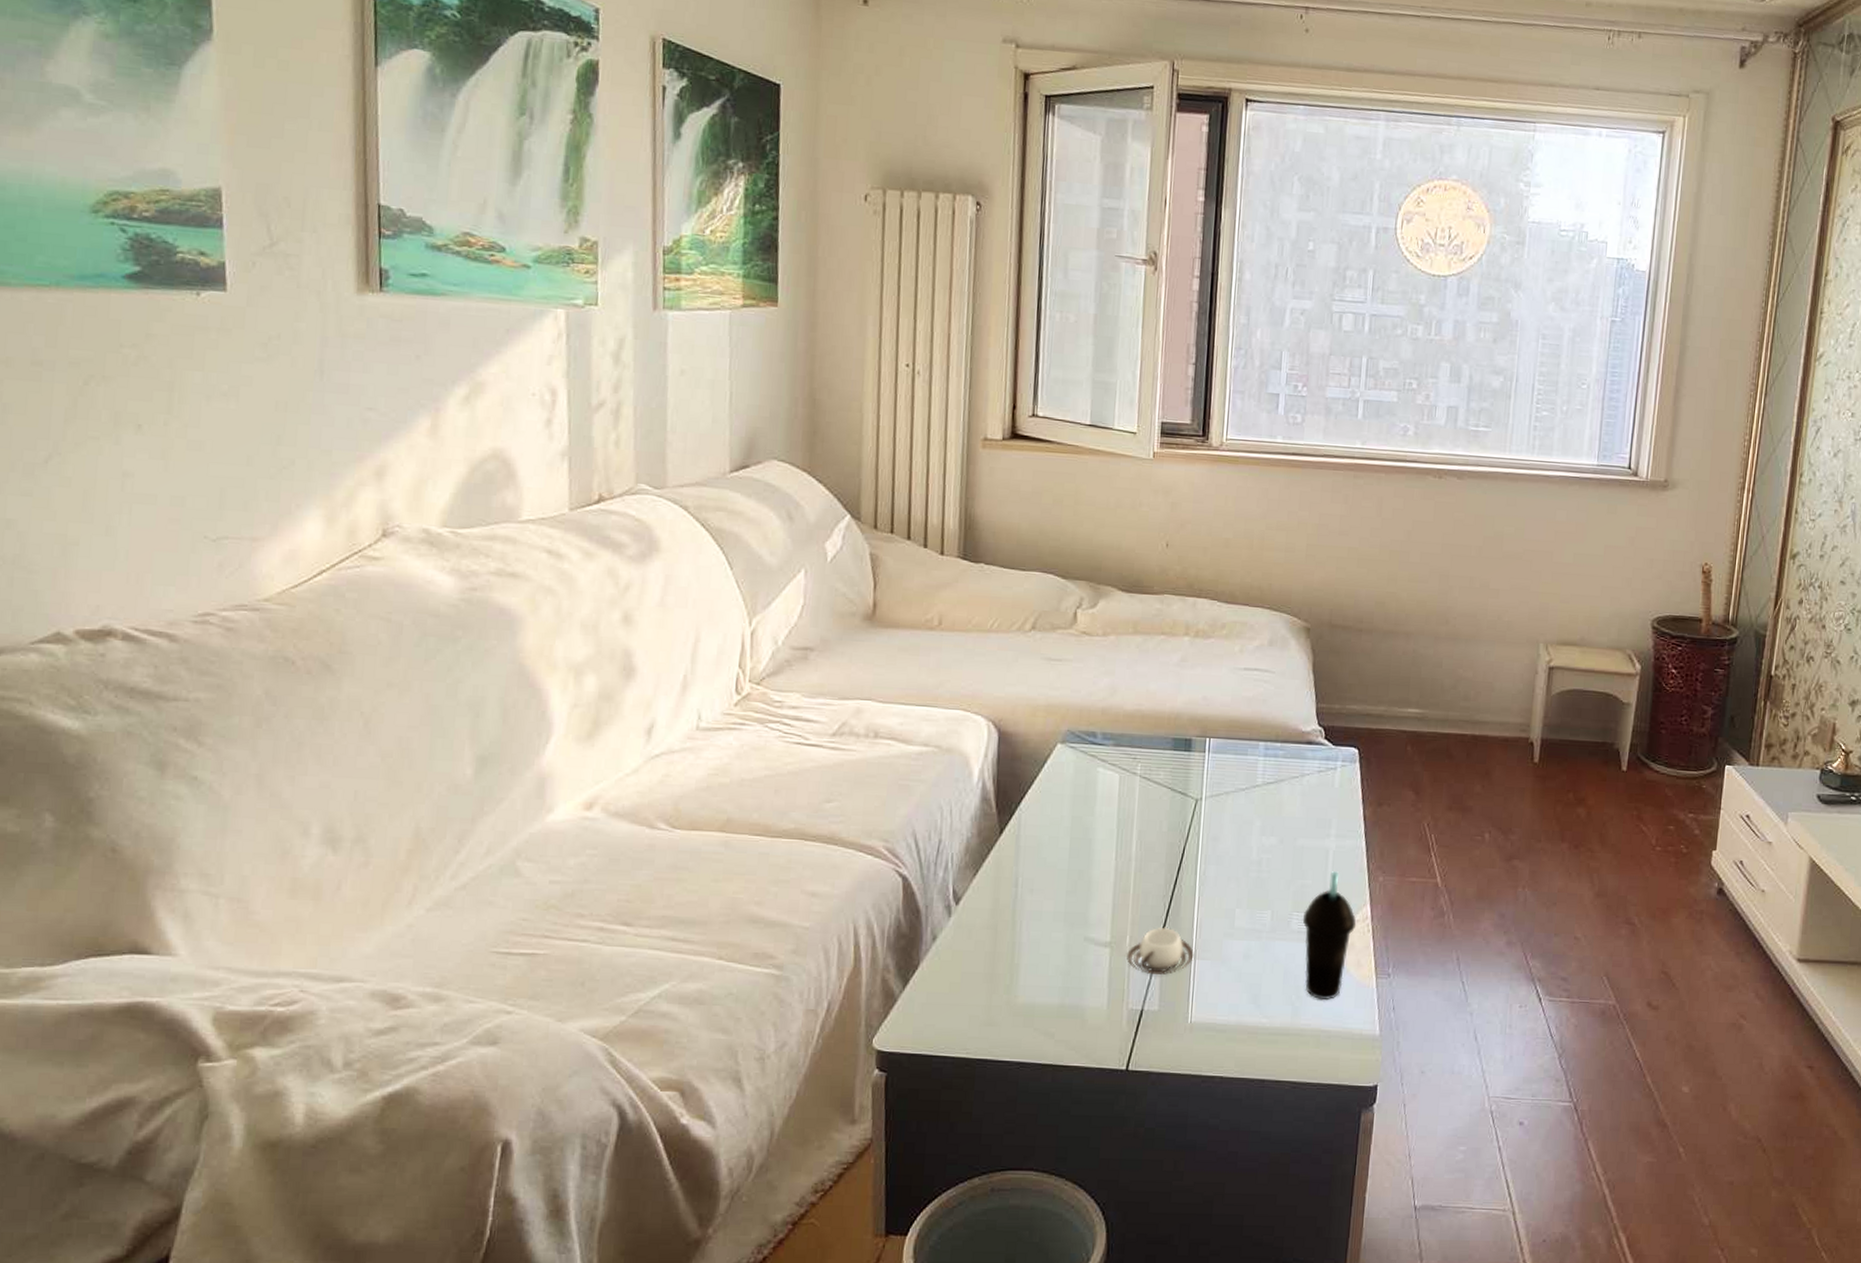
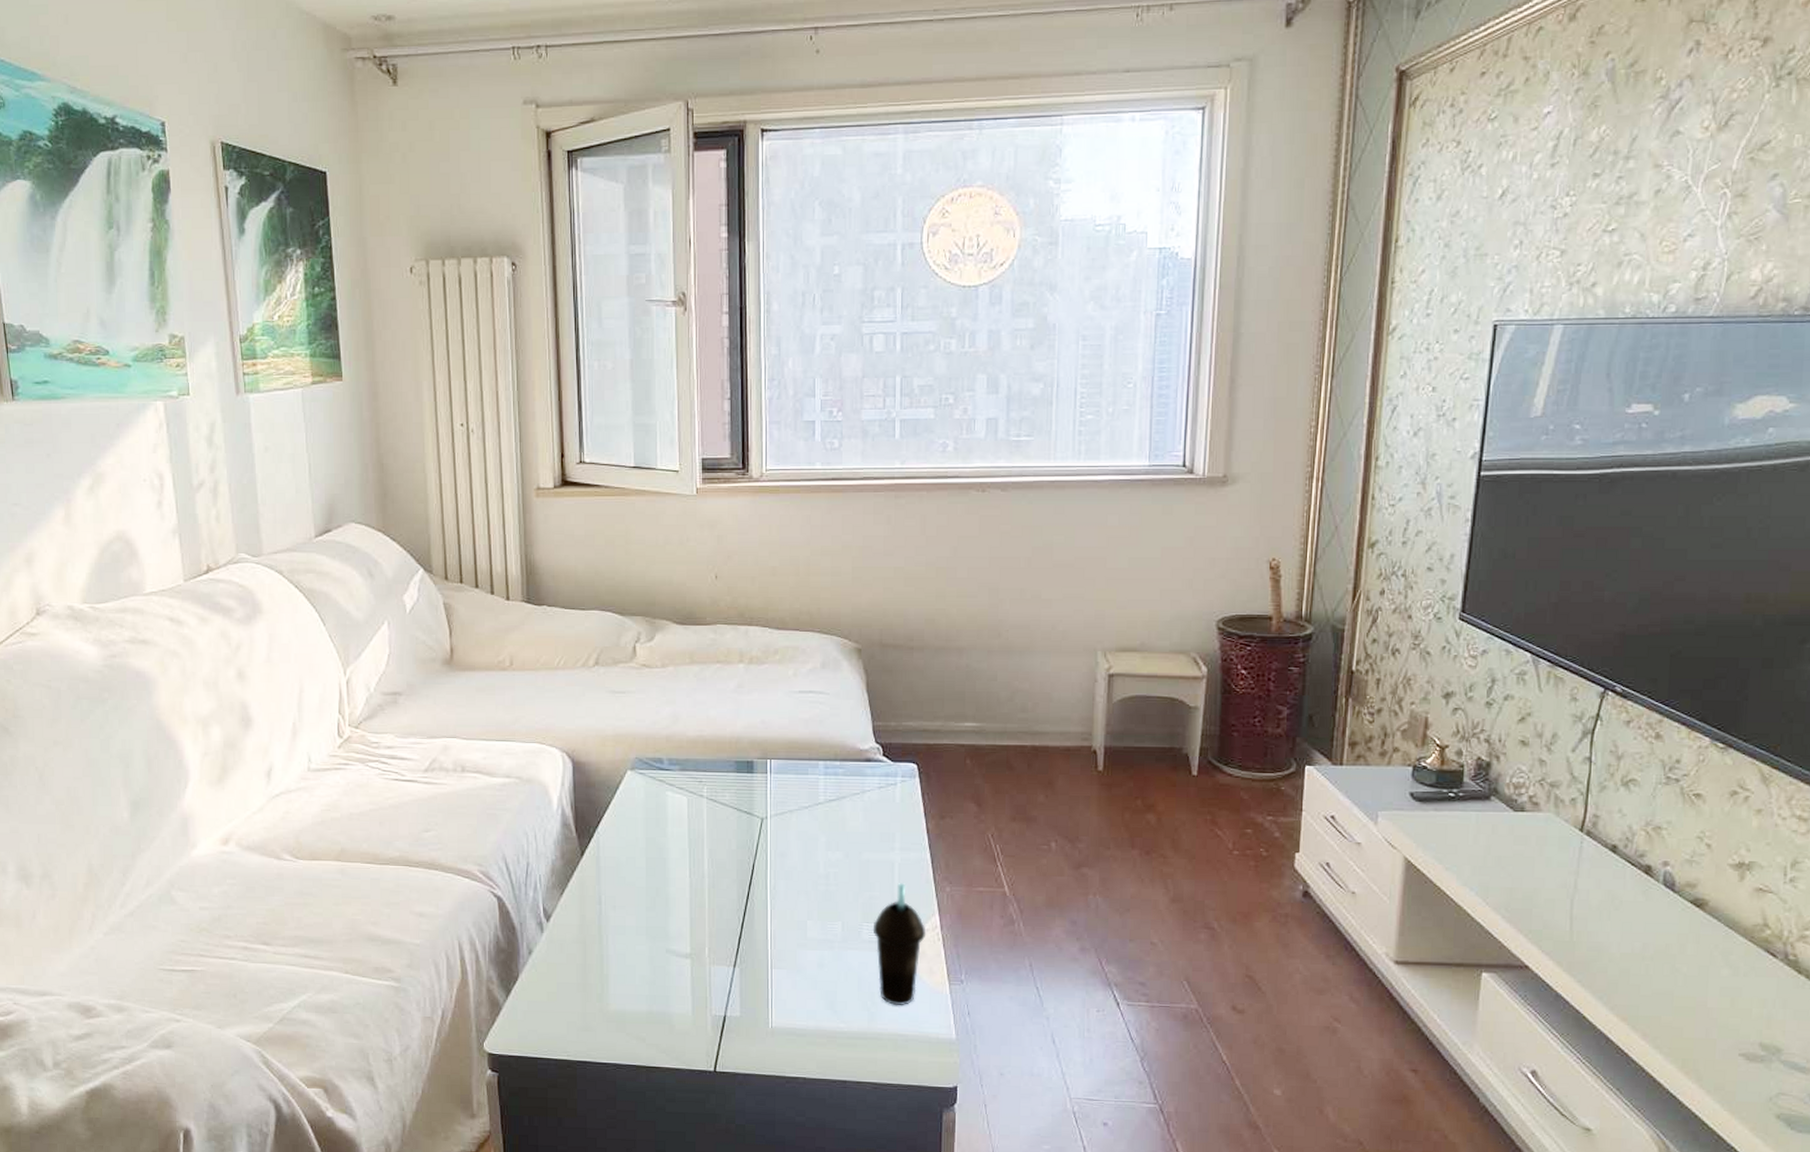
cup: present [1126,927,1194,975] -> none [706,938,770,983]

